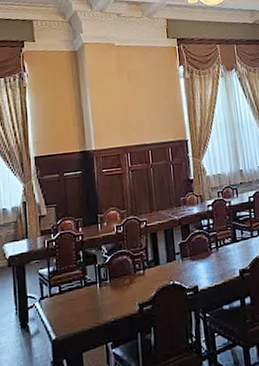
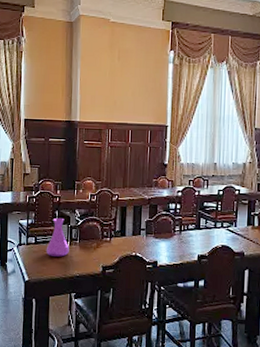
vase: none [73,257,100,305] -> present [46,217,69,257]

